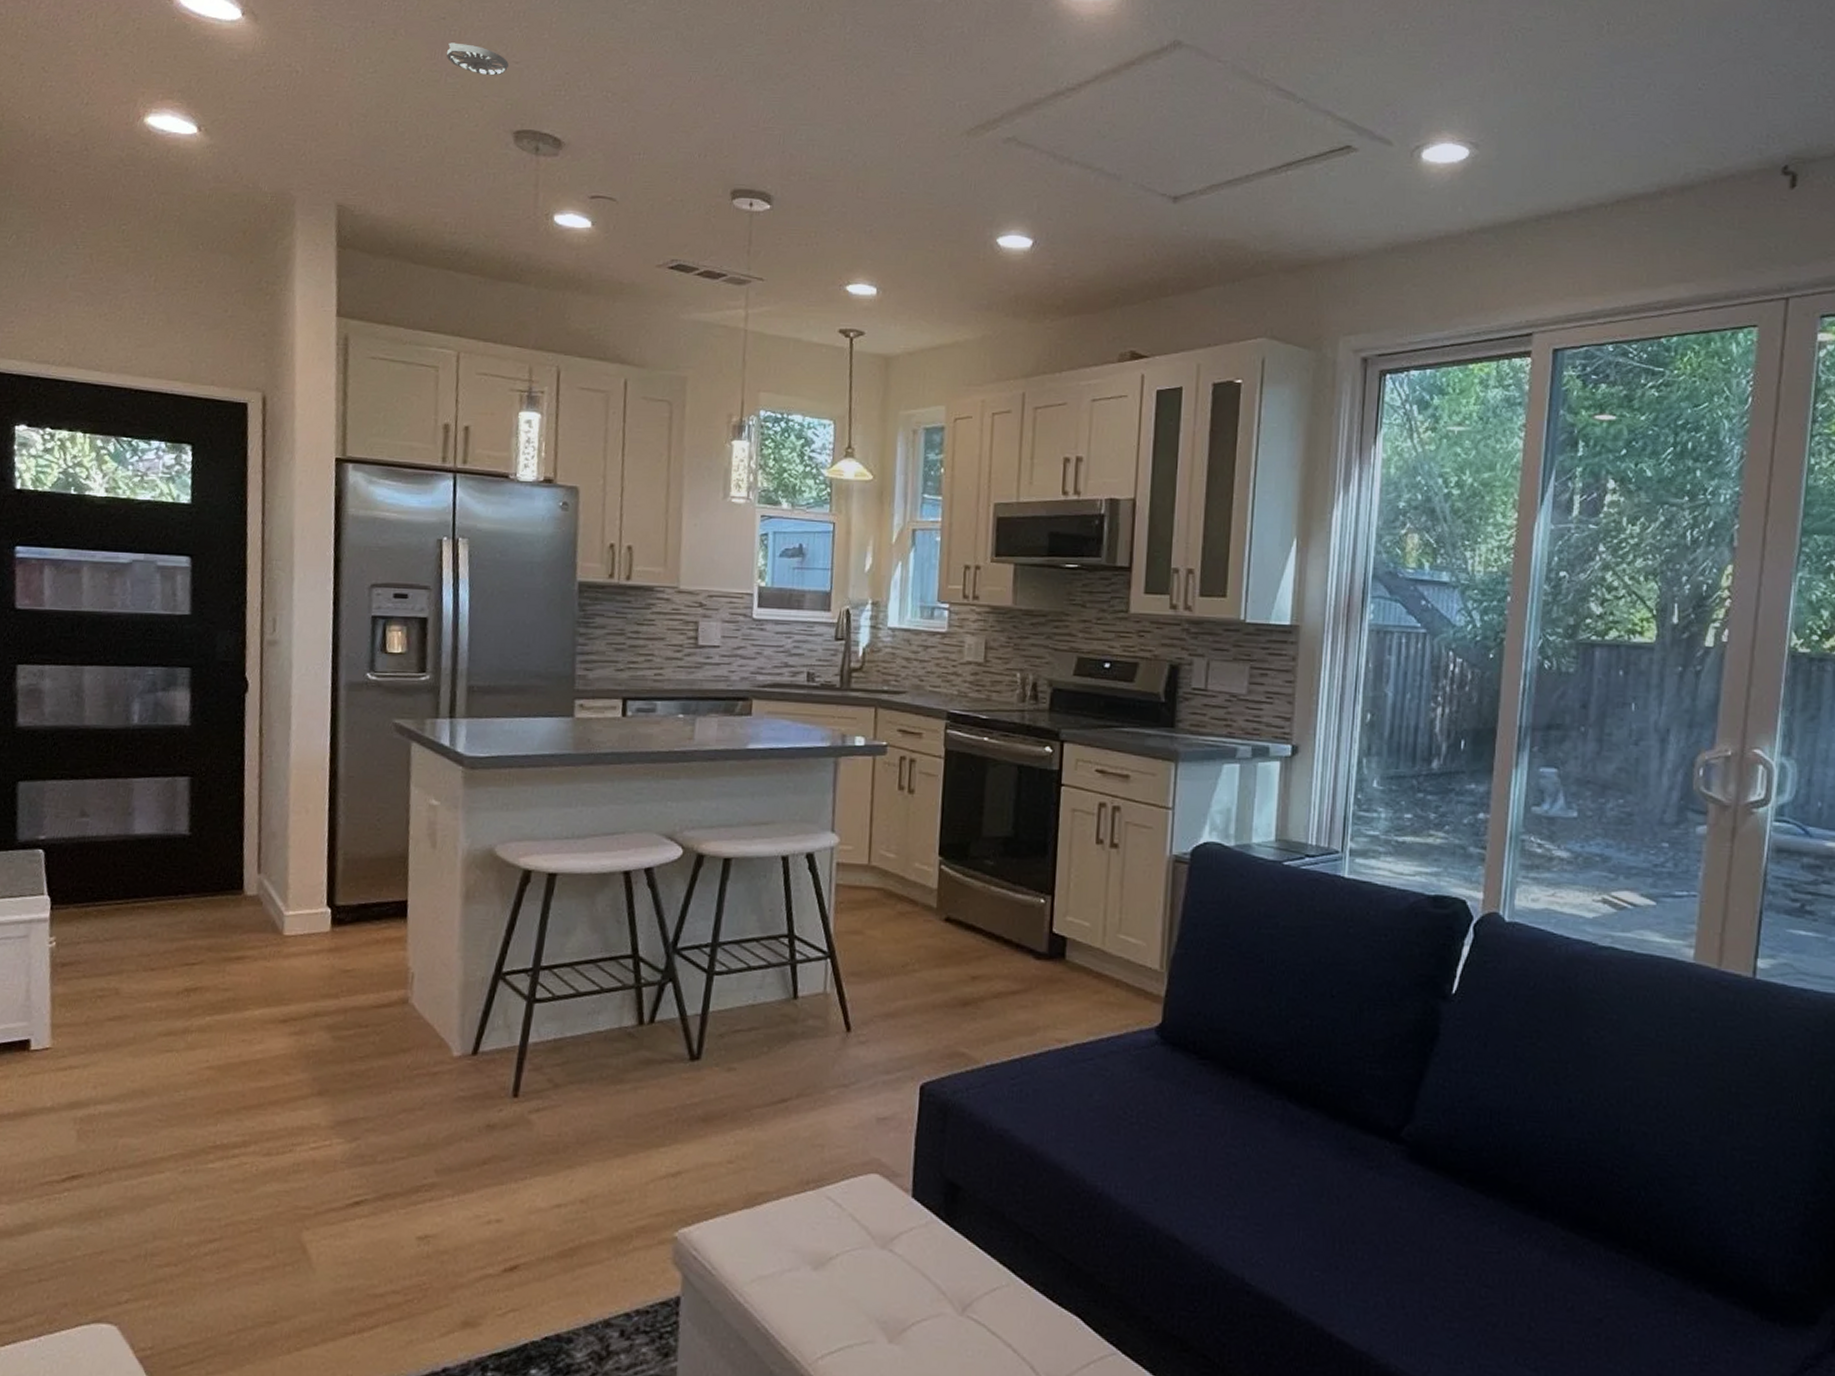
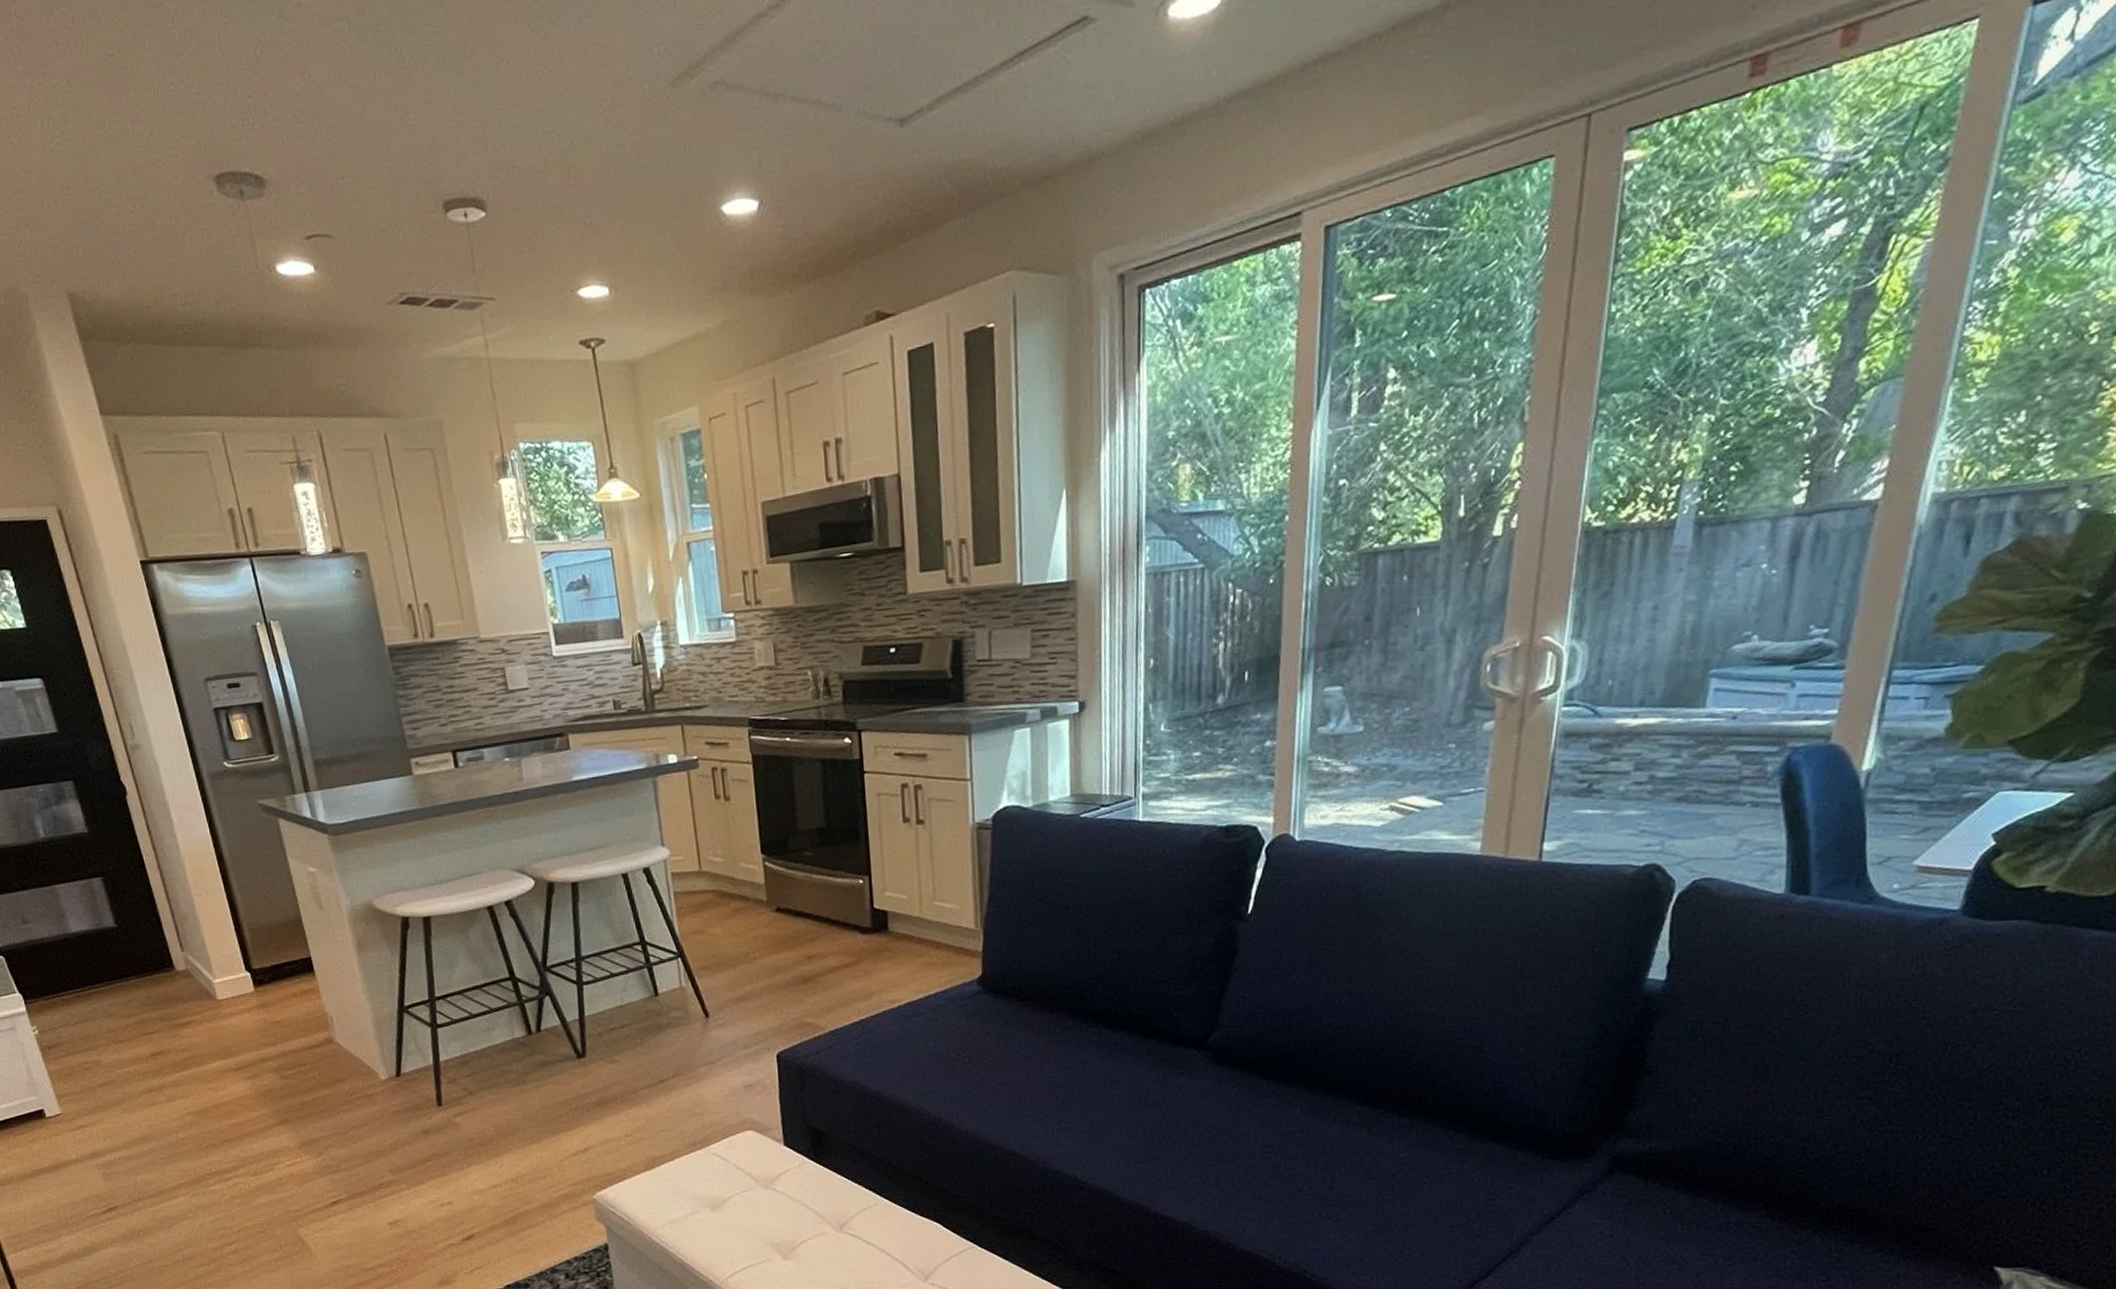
smoke detector: present [446,42,509,76] -> none [124,81,190,116]

